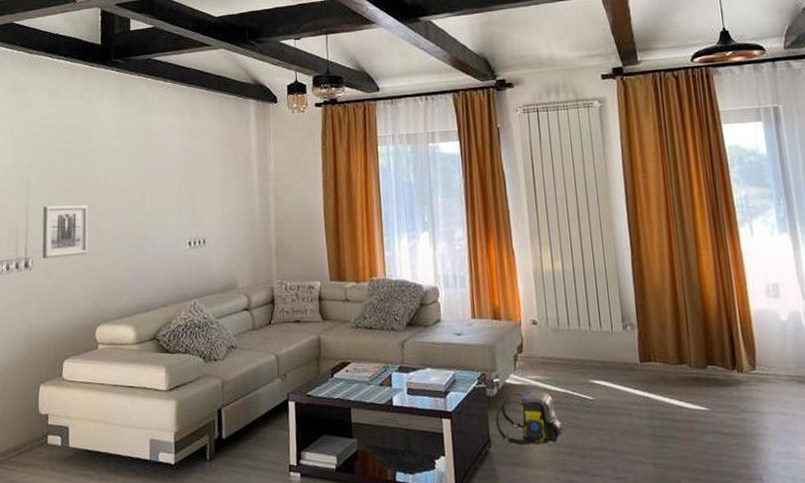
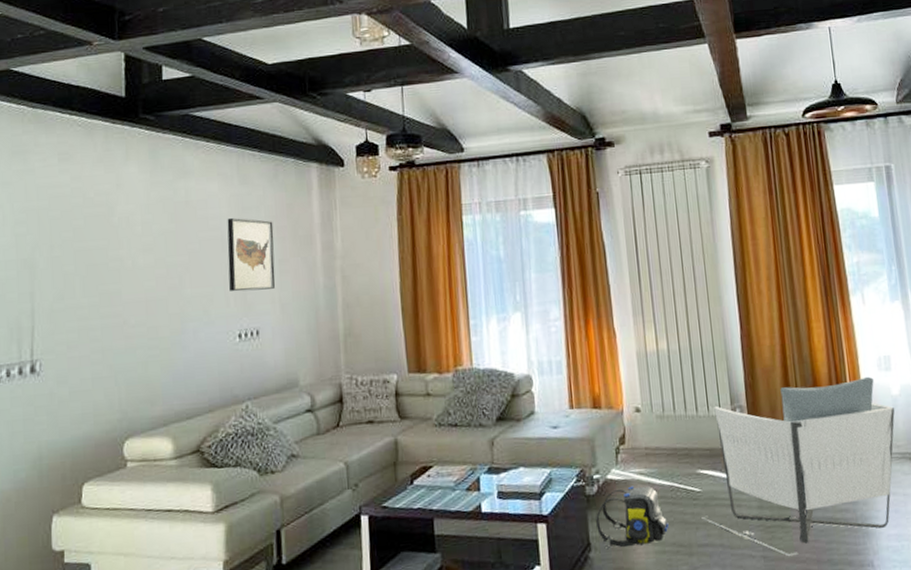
wall art: present [42,205,89,259] -> none [53,293,113,361]
wall art: none [180,144,220,207] -> present [227,217,276,292]
armchair: none [594,302,784,466] -> present [701,376,895,557]

